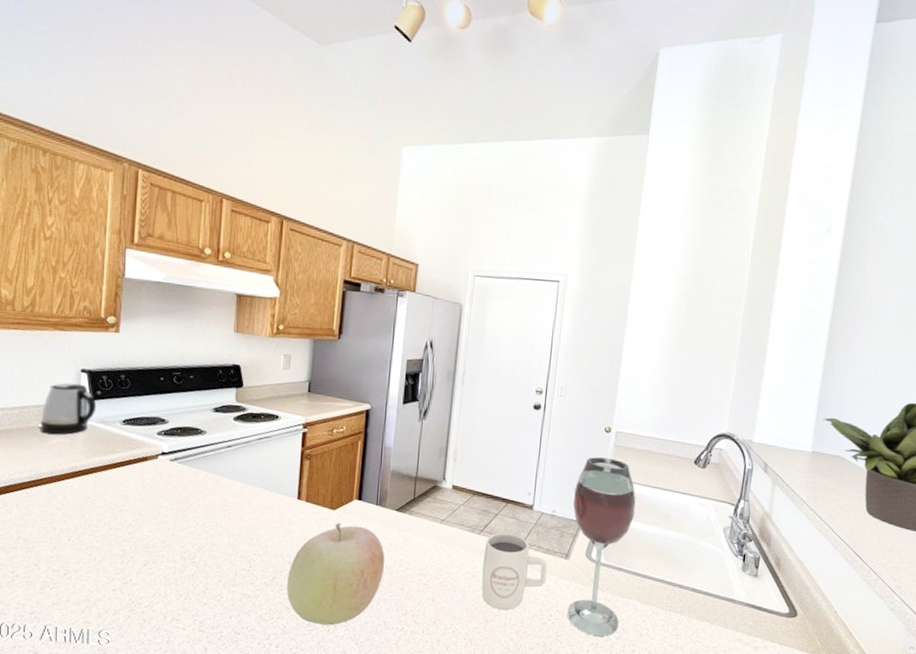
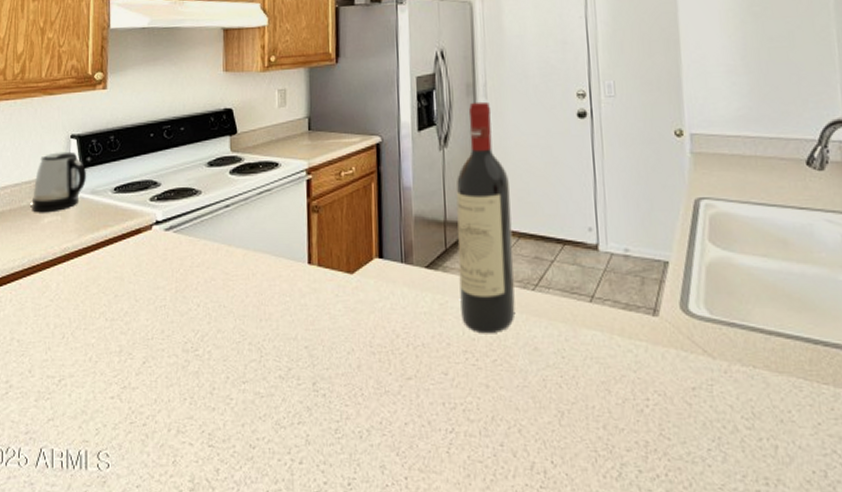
fruit: present [286,522,385,626] -> none [304,289,421,430]
wine bottle: none [420,386,472,563] -> present [455,101,516,334]
mug: present [481,532,548,611] -> none [543,286,633,396]
wineglass: present [567,457,636,636] -> none [649,171,746,426]

